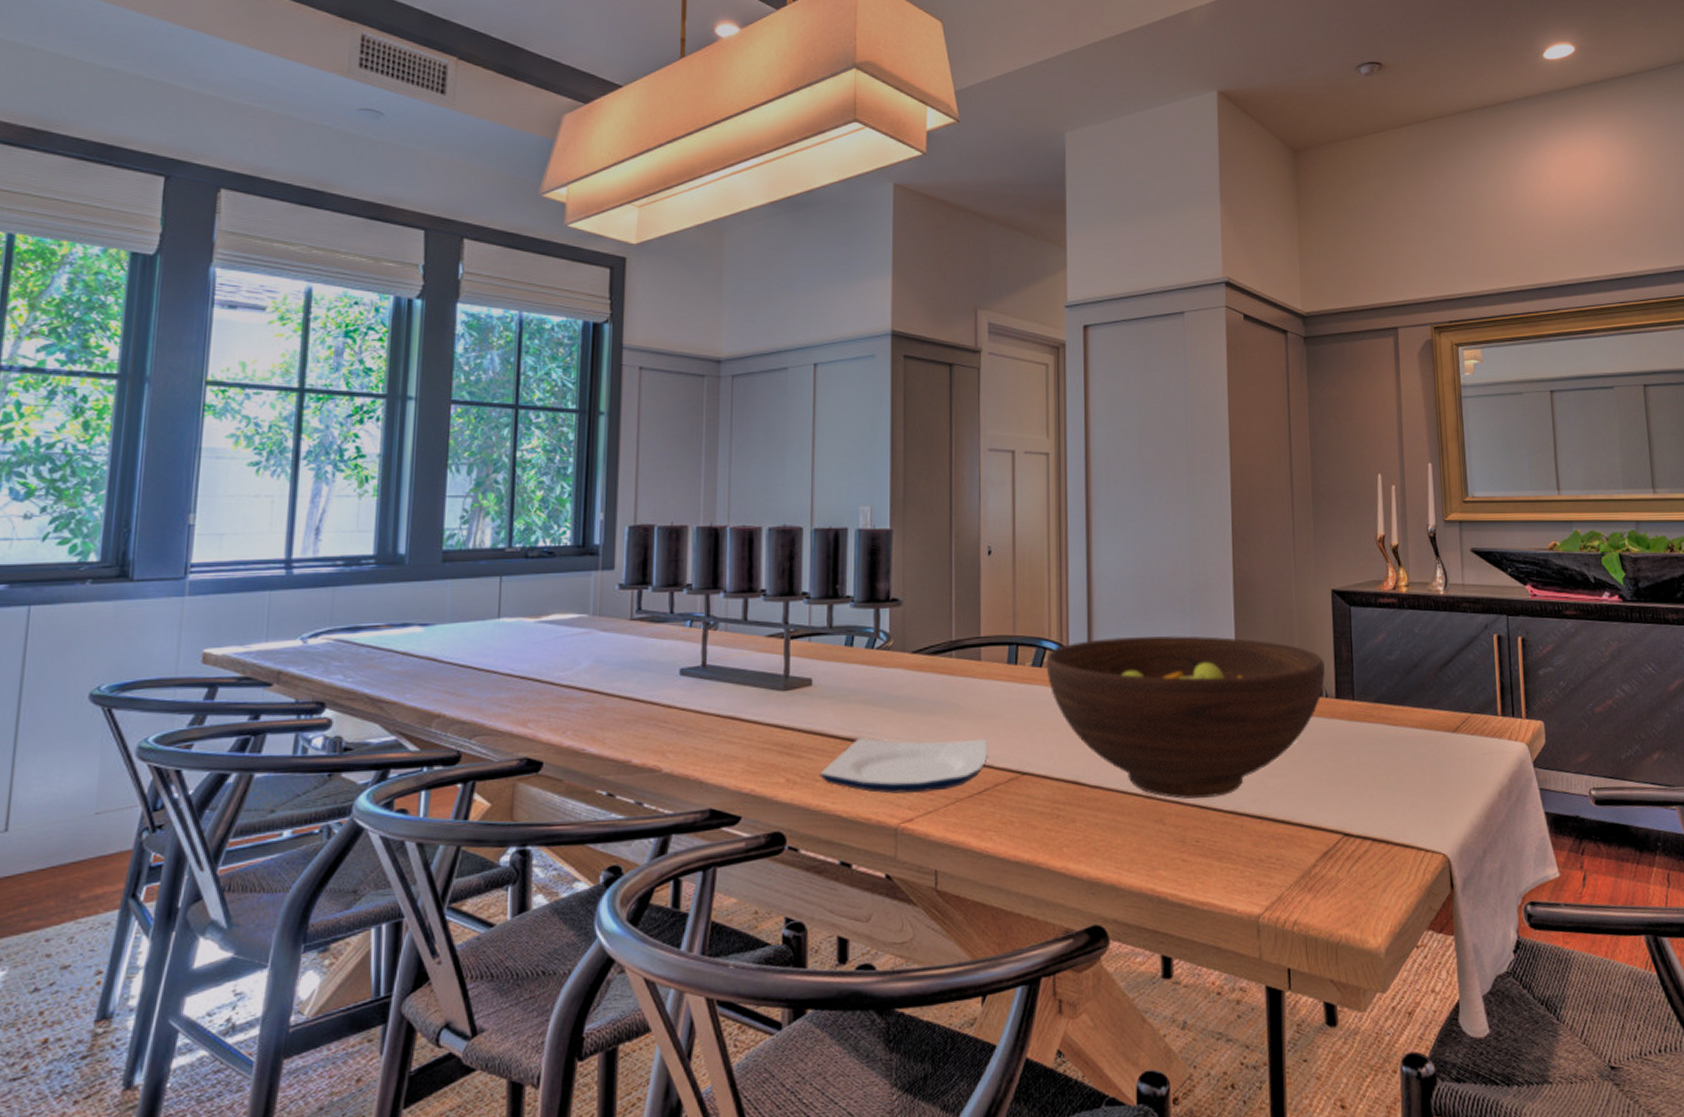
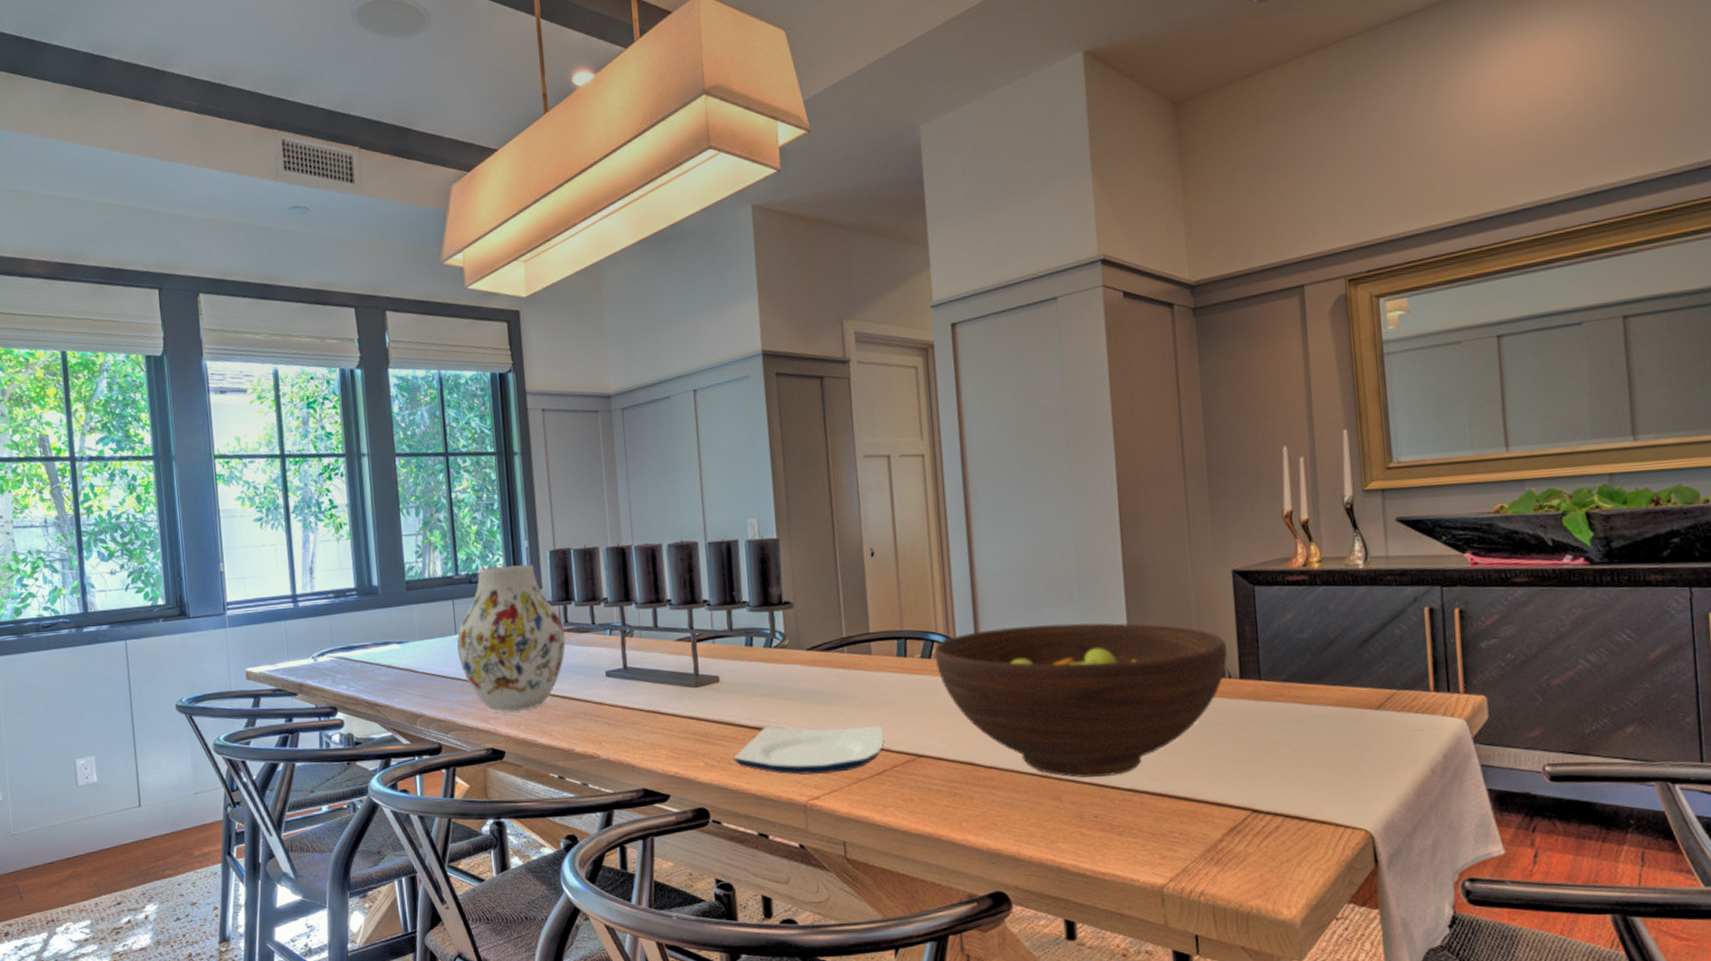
vase: none [498,539,637,714] -> present [457,563,566,713]

